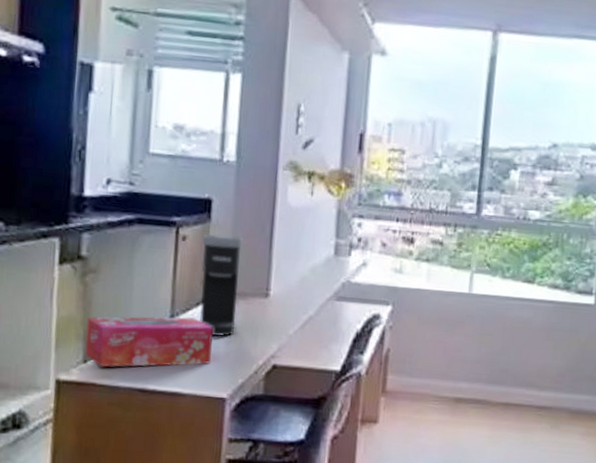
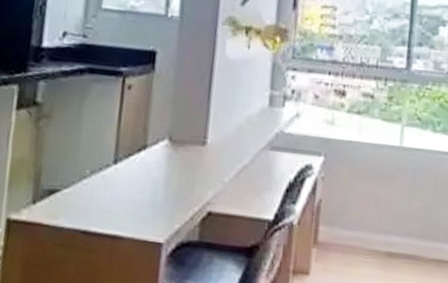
tissue box: present [85,316,213,368] -> none [34,159,153,210]
coffee maker: present [199,234,242,336] -> none [141,84,183,182]

